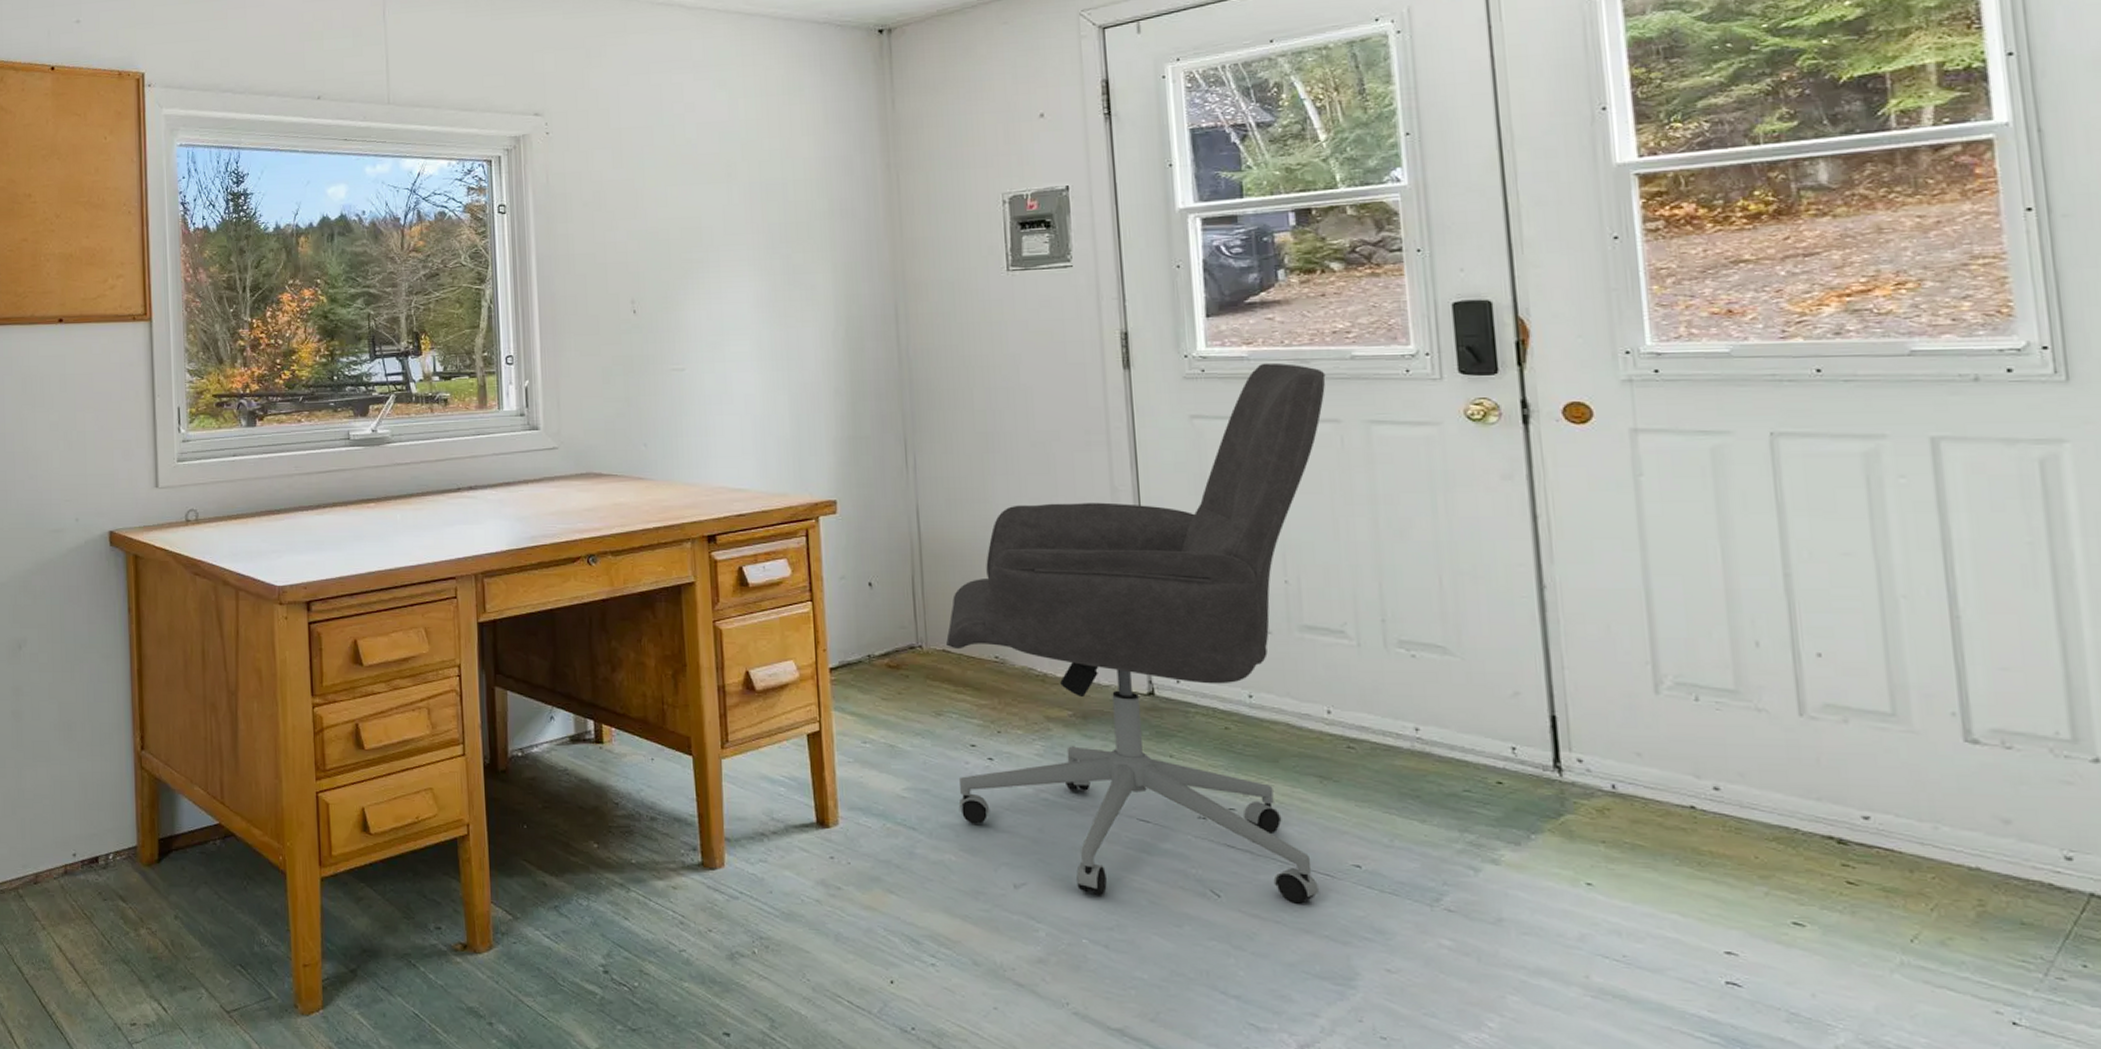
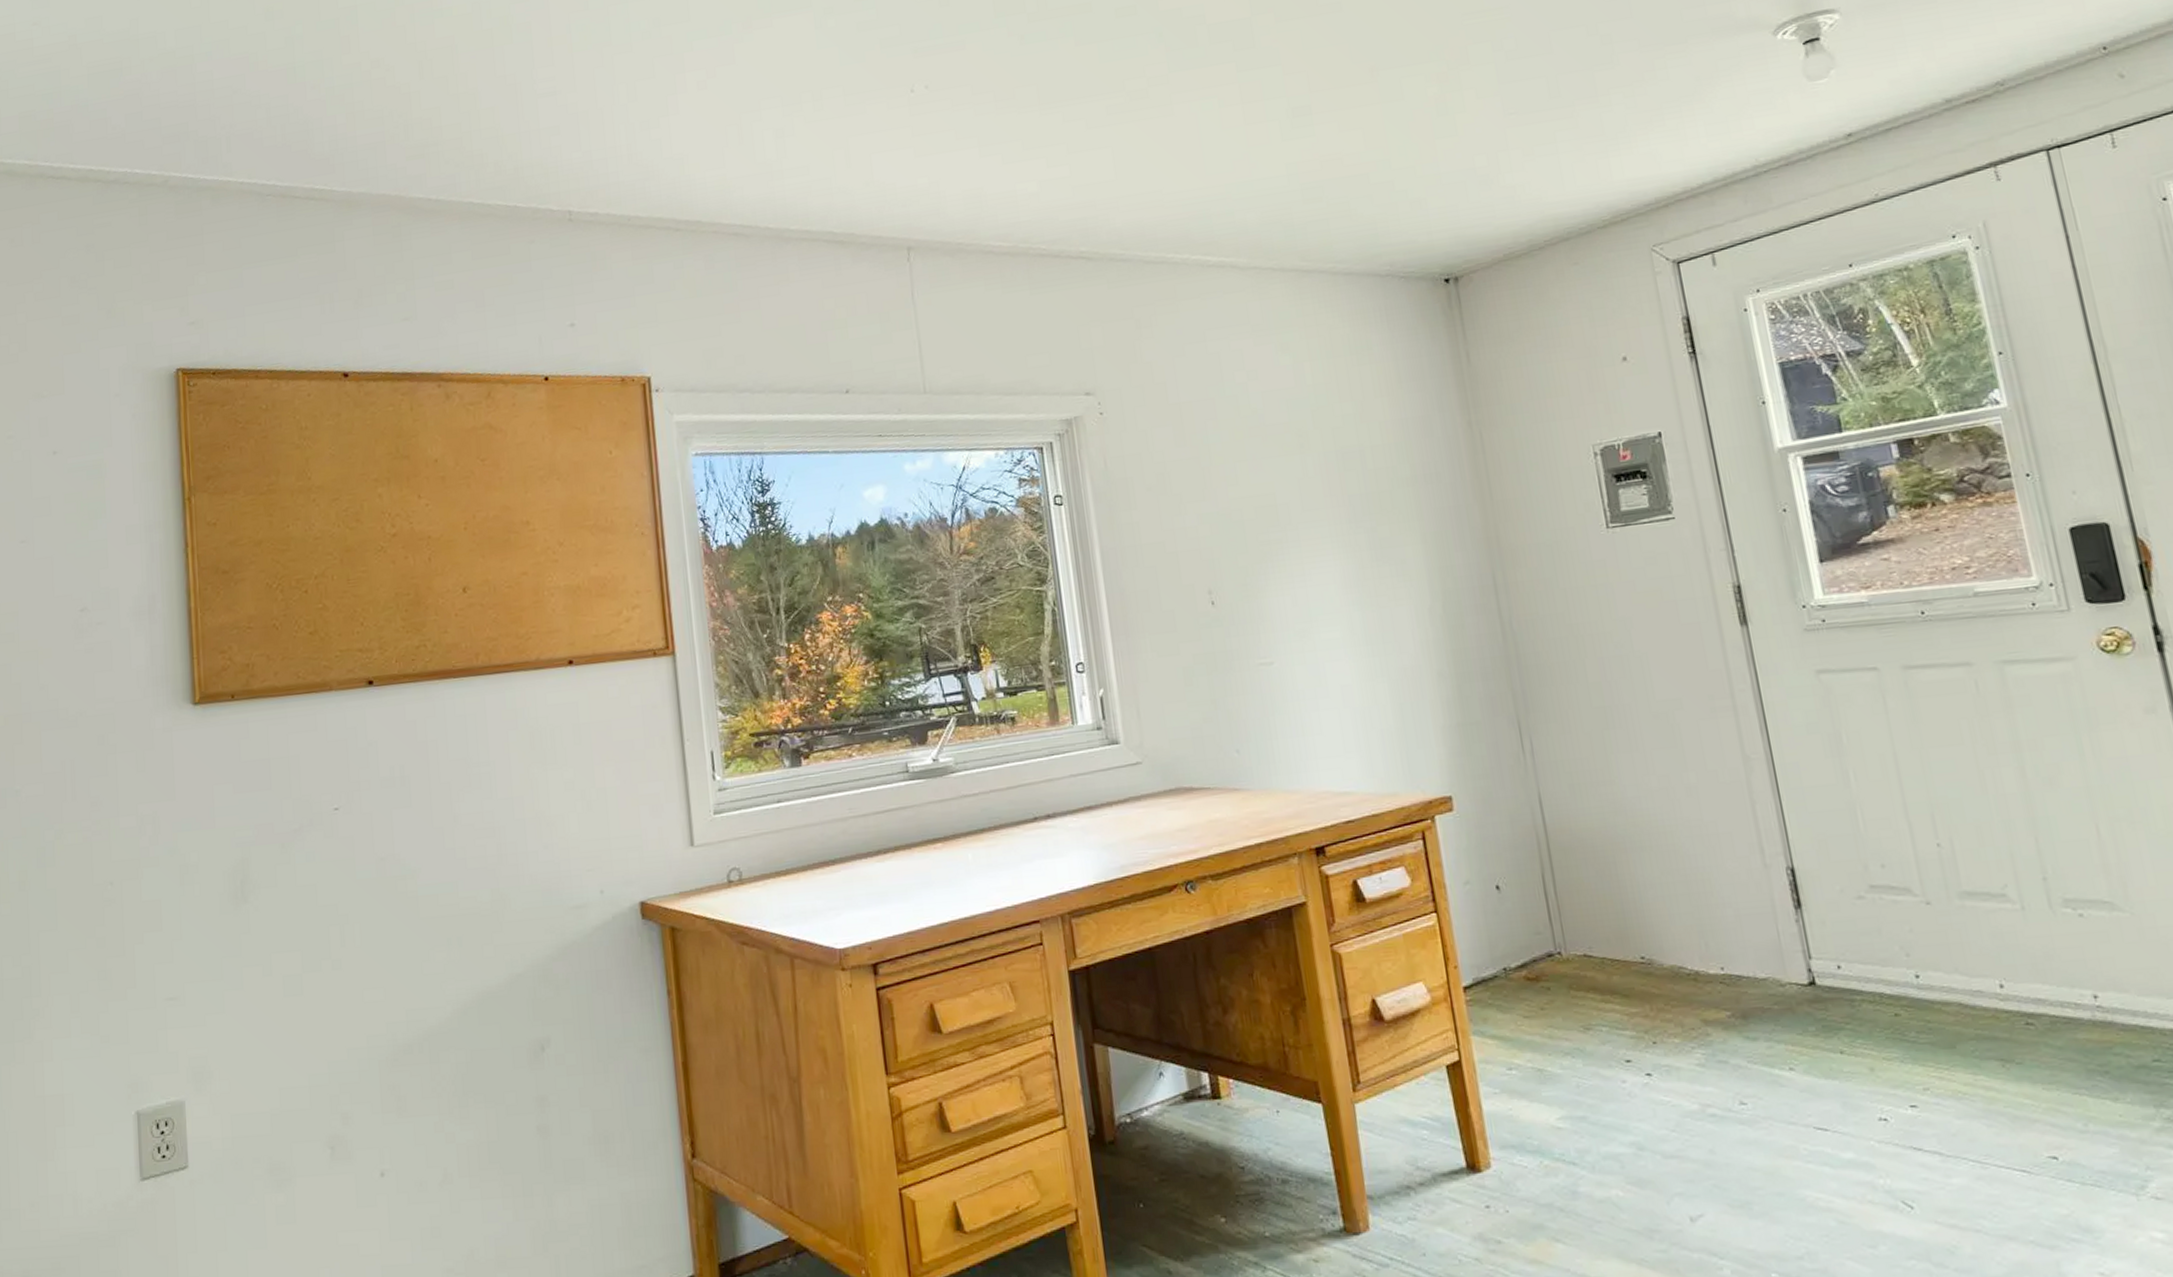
office chair: present [946,363,1326,904] -> none [1586,606,2017,1221]

